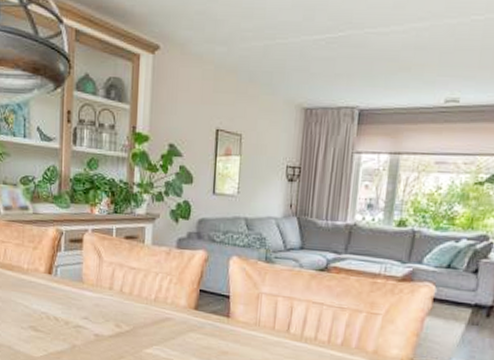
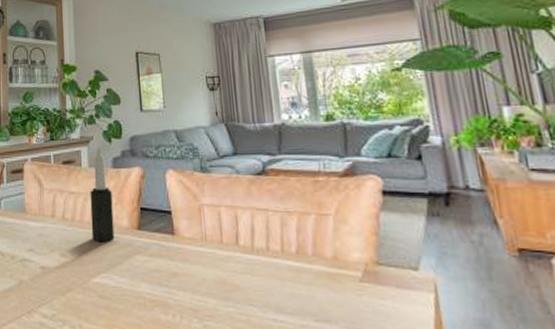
candle: none [148,226,173,318] -> present [90,147,115,242]

